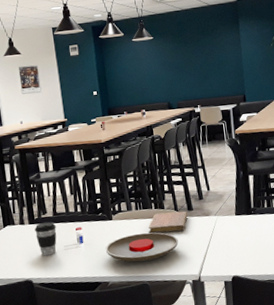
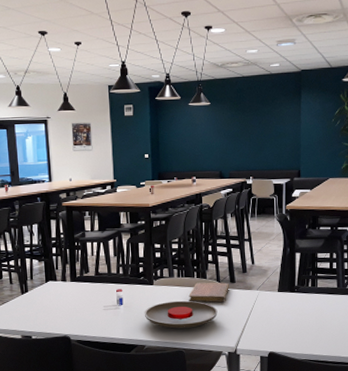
coffee cup: present [34,222,57,256] -> none [76,281,97,314]

